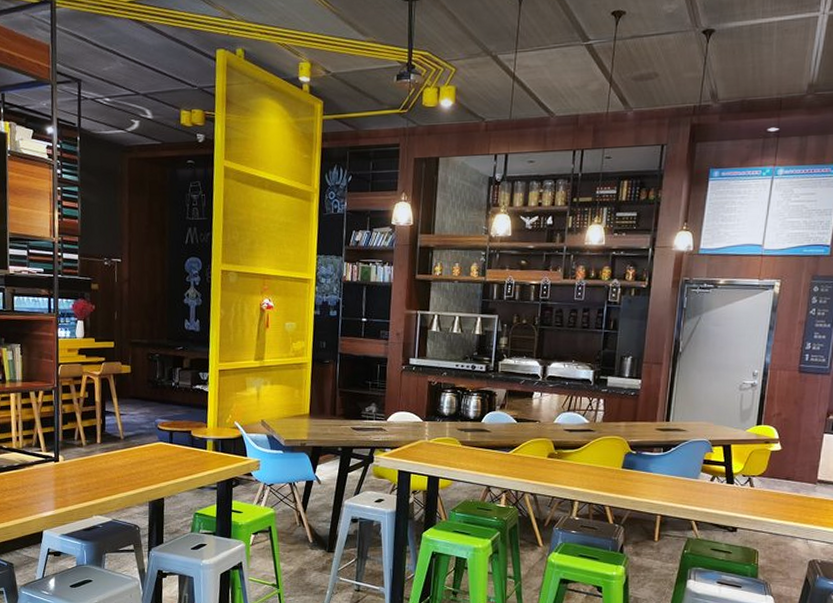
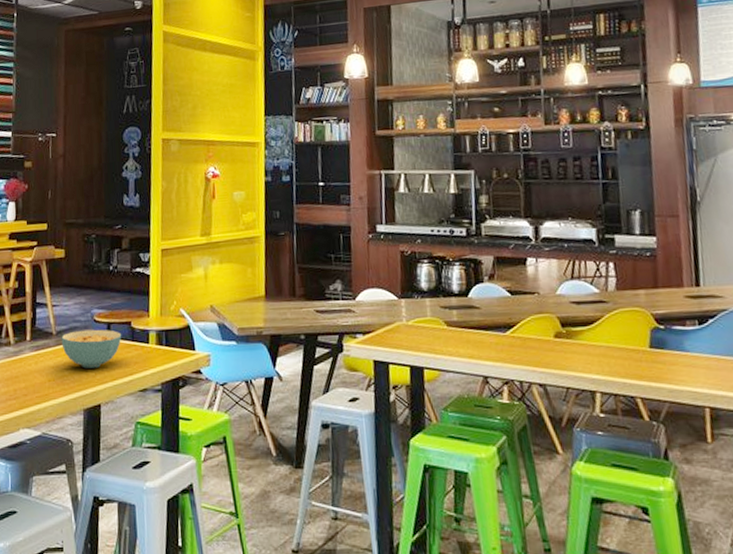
cereal bowl: none [128,436,183,468] -> present [61,329,122,369]

